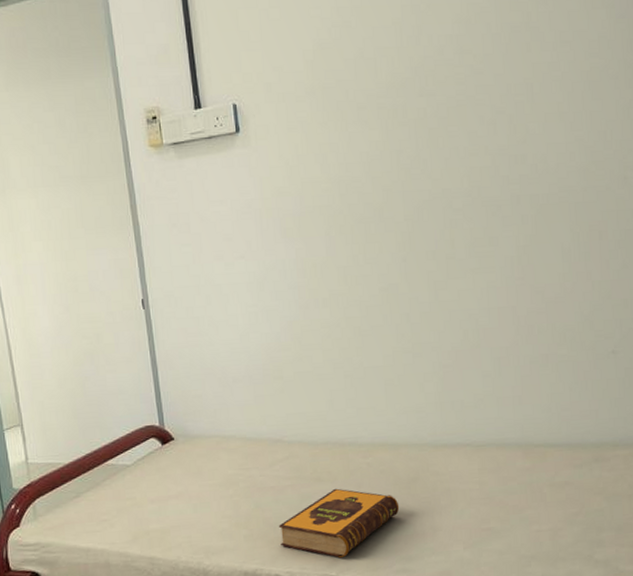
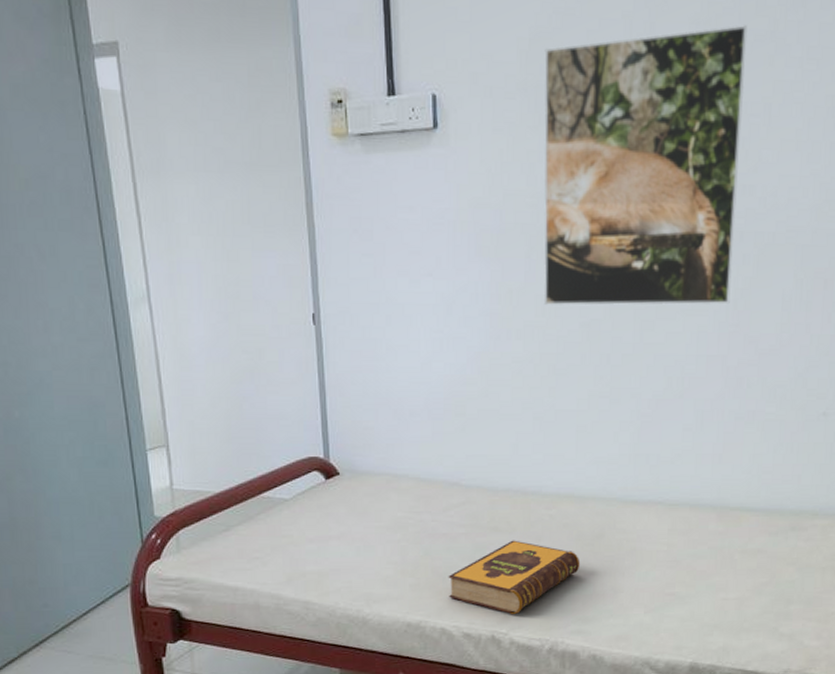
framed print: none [327,20,514,275] -> present [543,25,748,306]

